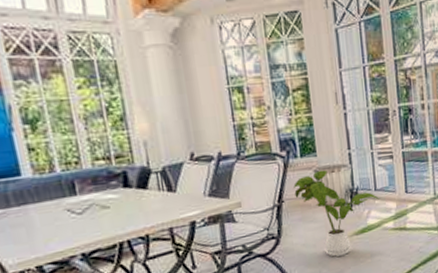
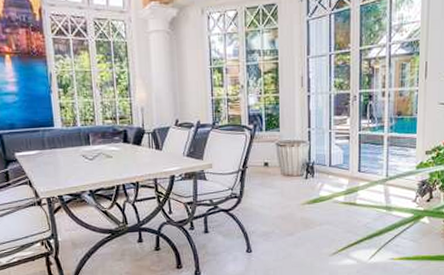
house plant: present [294,169,379,257] -> none [257,143,333,220]

